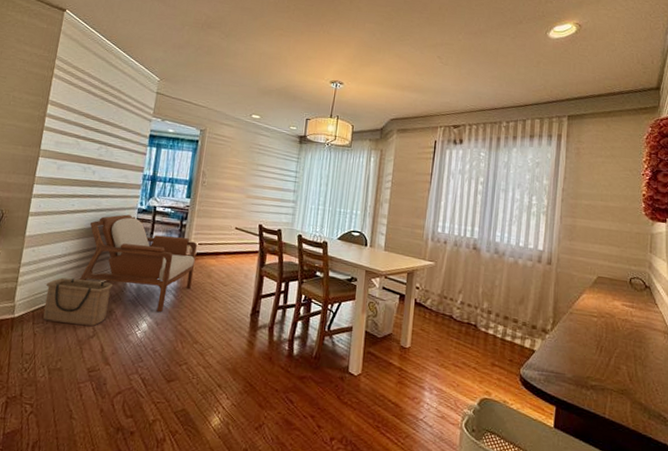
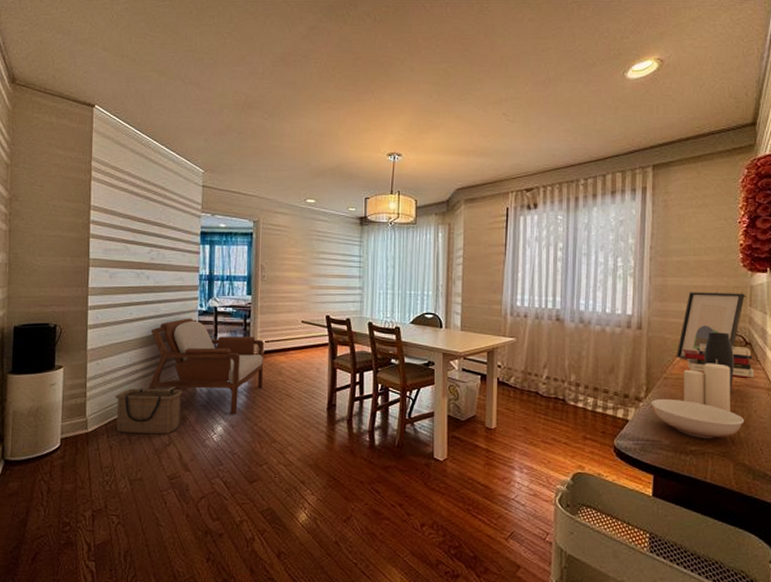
bowl: none [556,332,642,375] -> present [651,399,745,438]
picture frame: none [582,234,647,299] -> present [677,291,746,360]
candle: none [586,299,630,352] -> present [683,359,730,413]
books: none [587,283,653,321] -> present [682,343,755,379]
vase: none [607,273,635,332] -> present [704,332,735,392]

